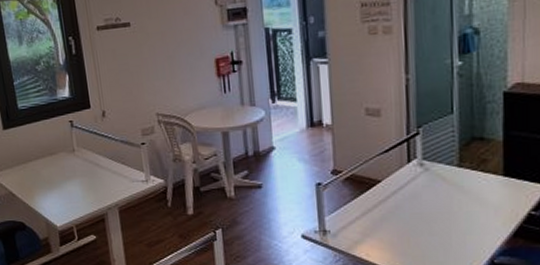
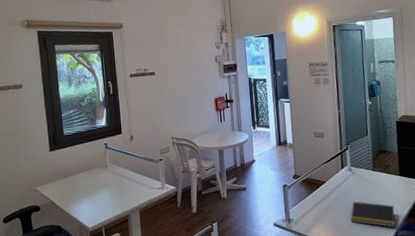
notepad: none [419,210,491,251] -> present [350,201,395,228]

